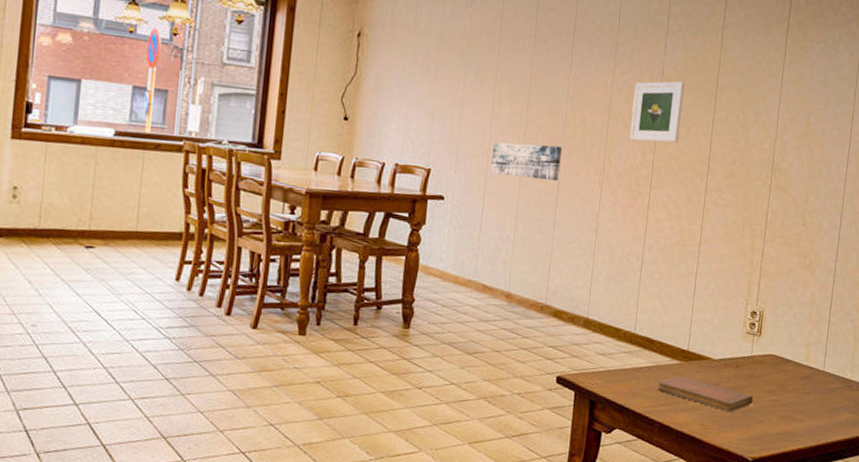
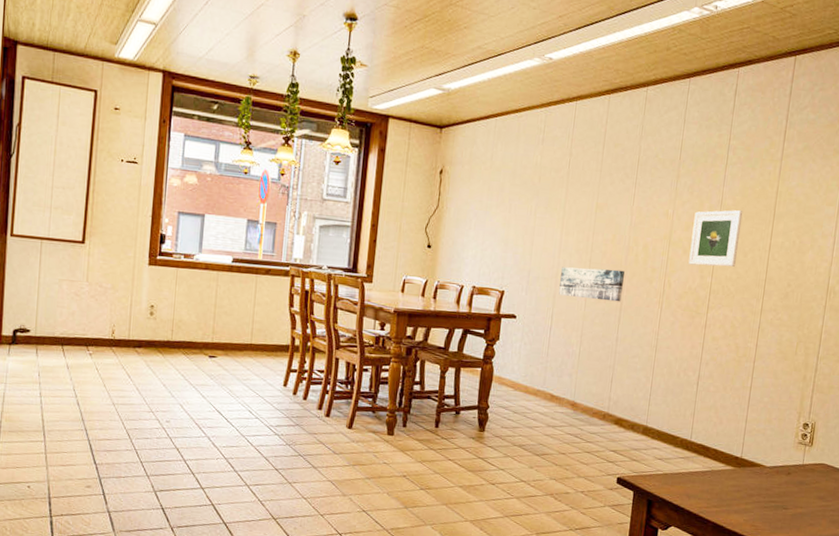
notebook: present [657,375,754,412] -> none [711,480,804,515]

